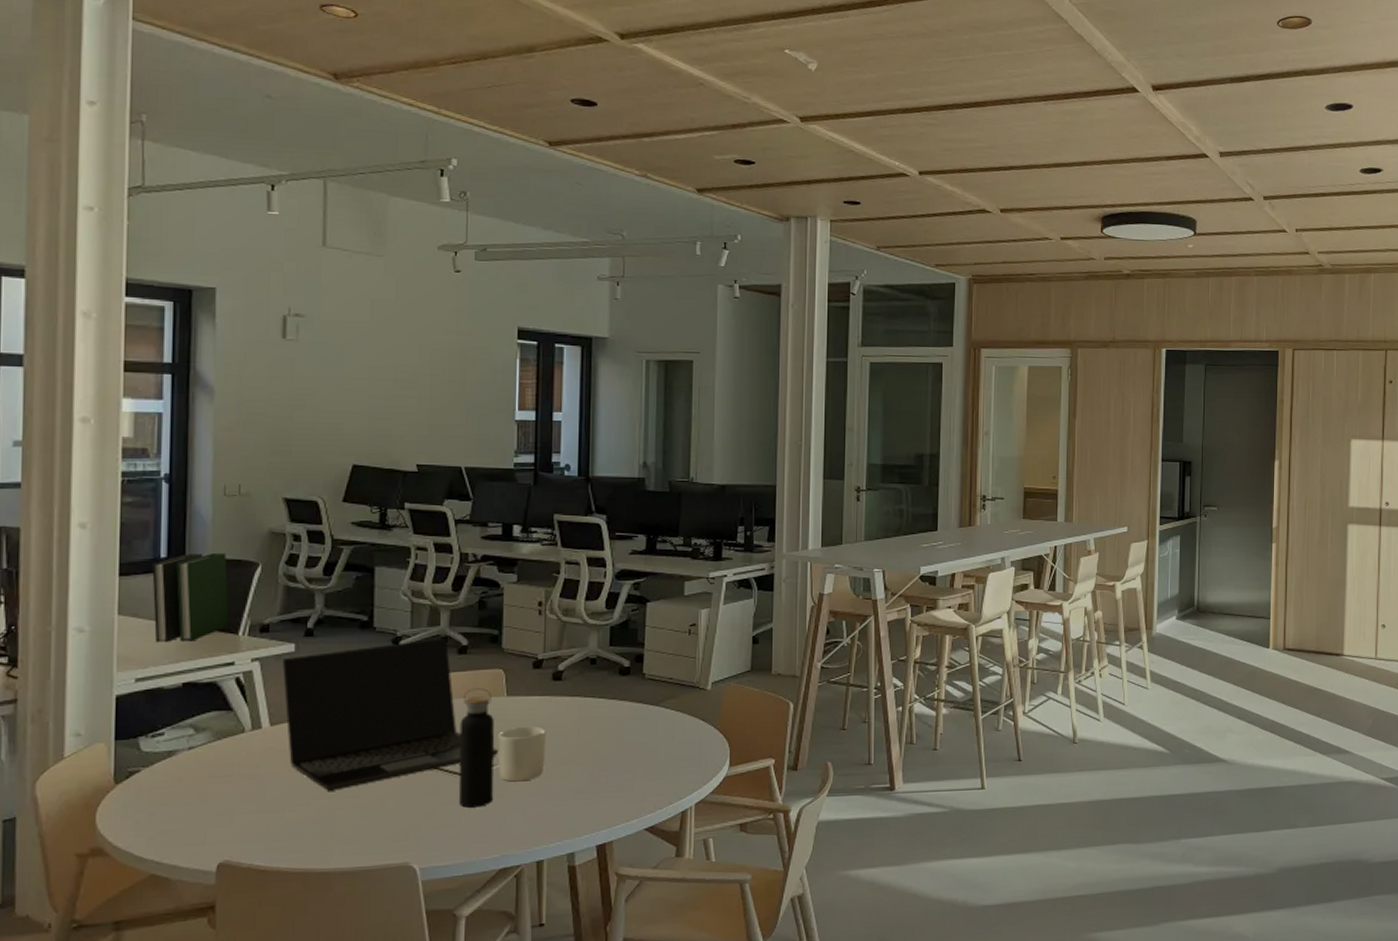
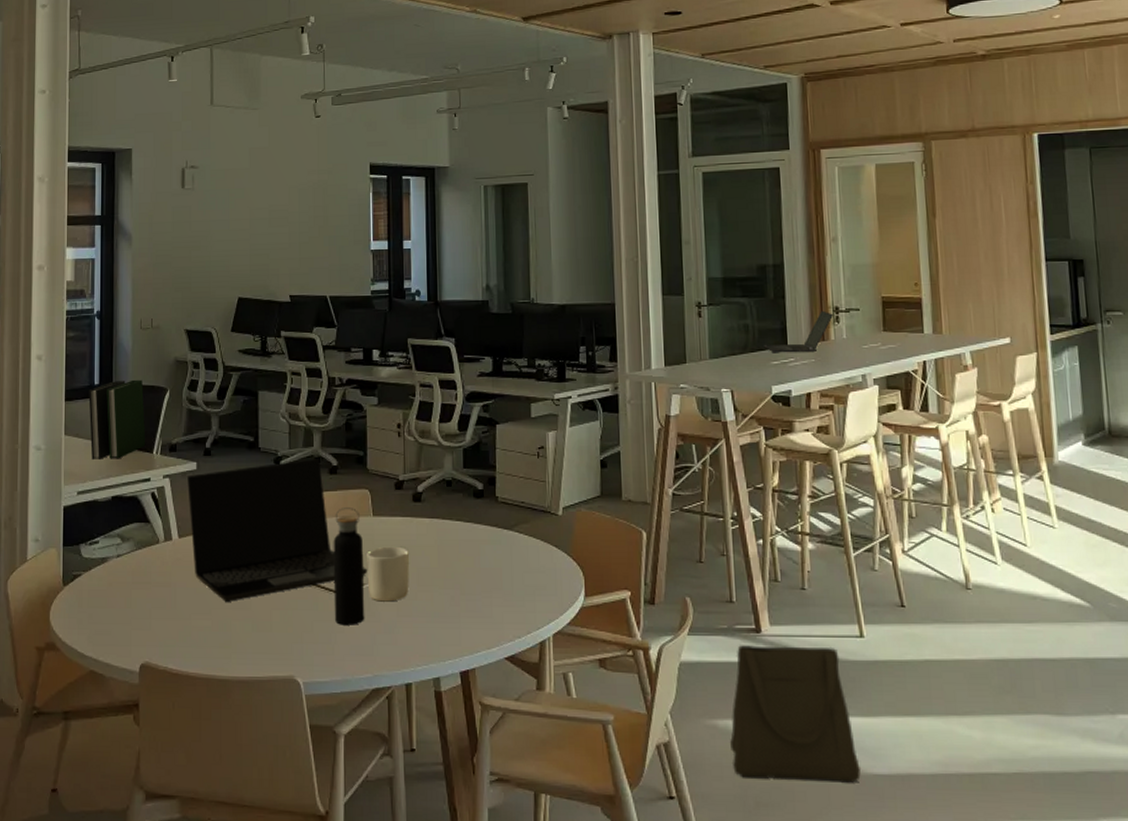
tote bag: none [860,800,972,920] -> present [730,645,861,783]
laptop: none [916,498,981,537] -> present [764,310,834,353]

